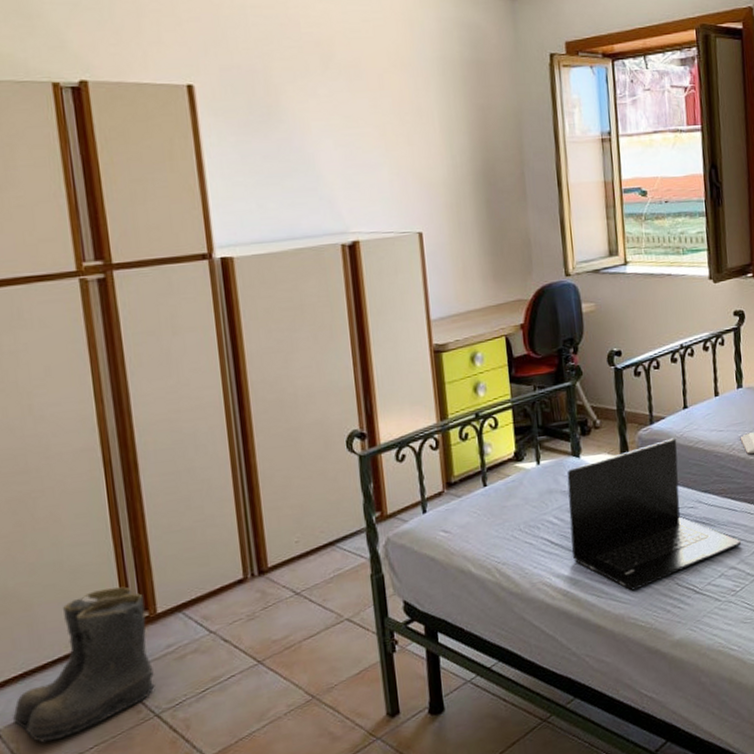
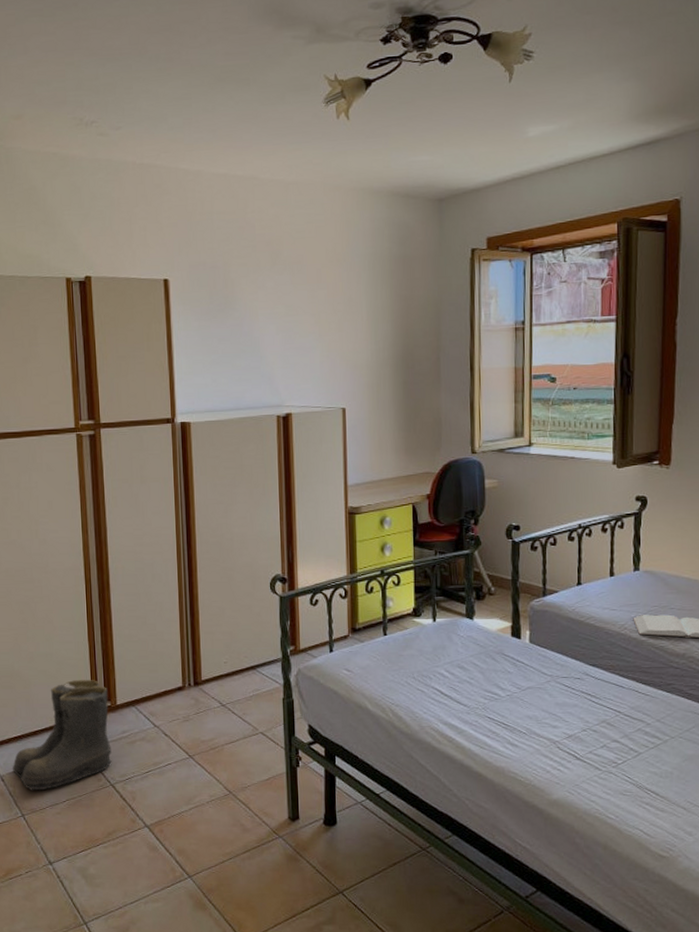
laptop: present [566,438,742,591] -> none [459,611,627,747]

